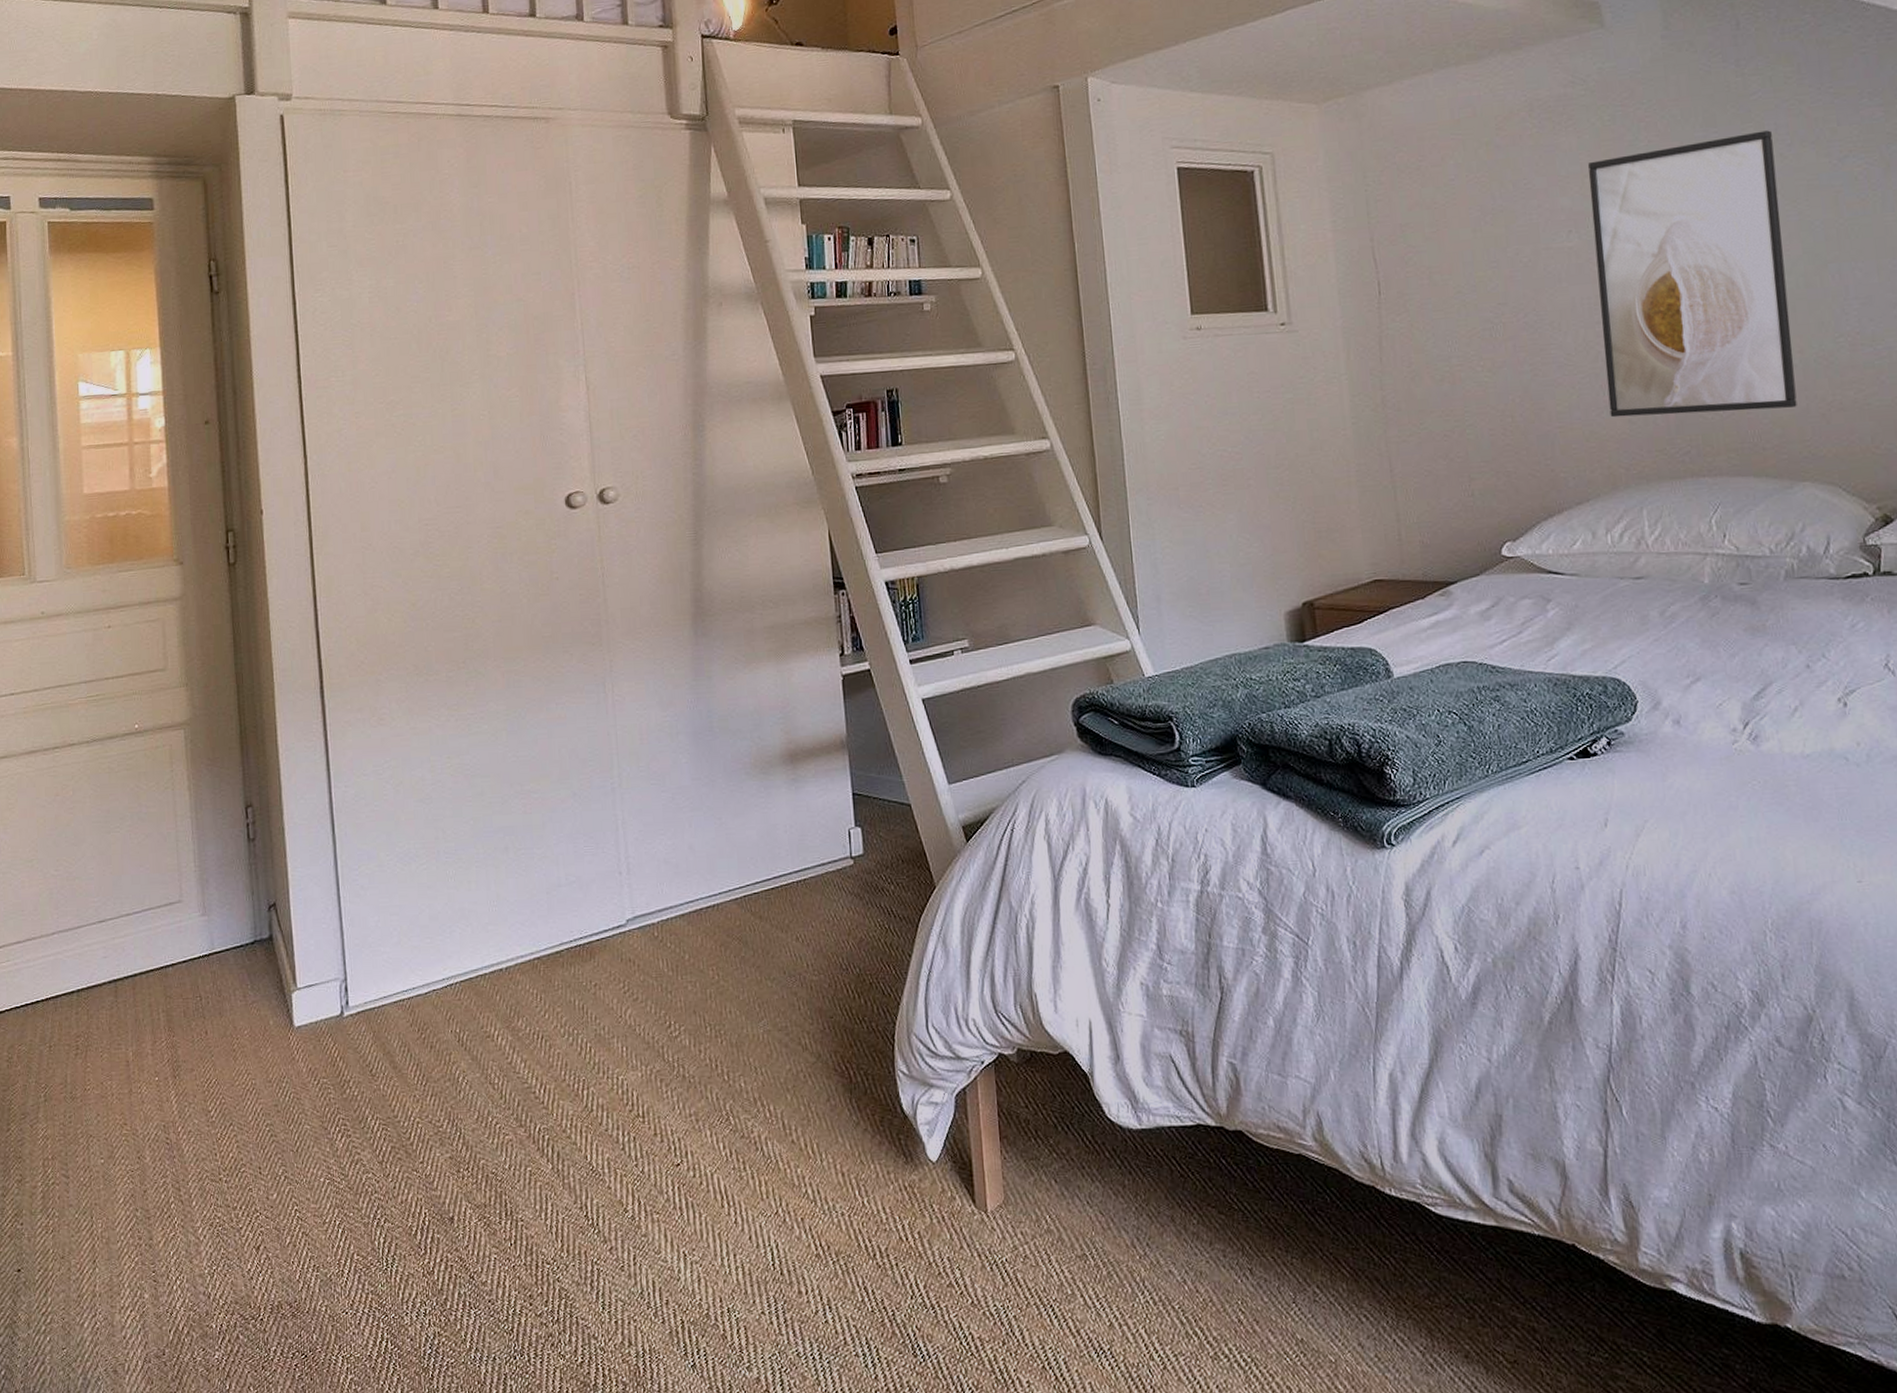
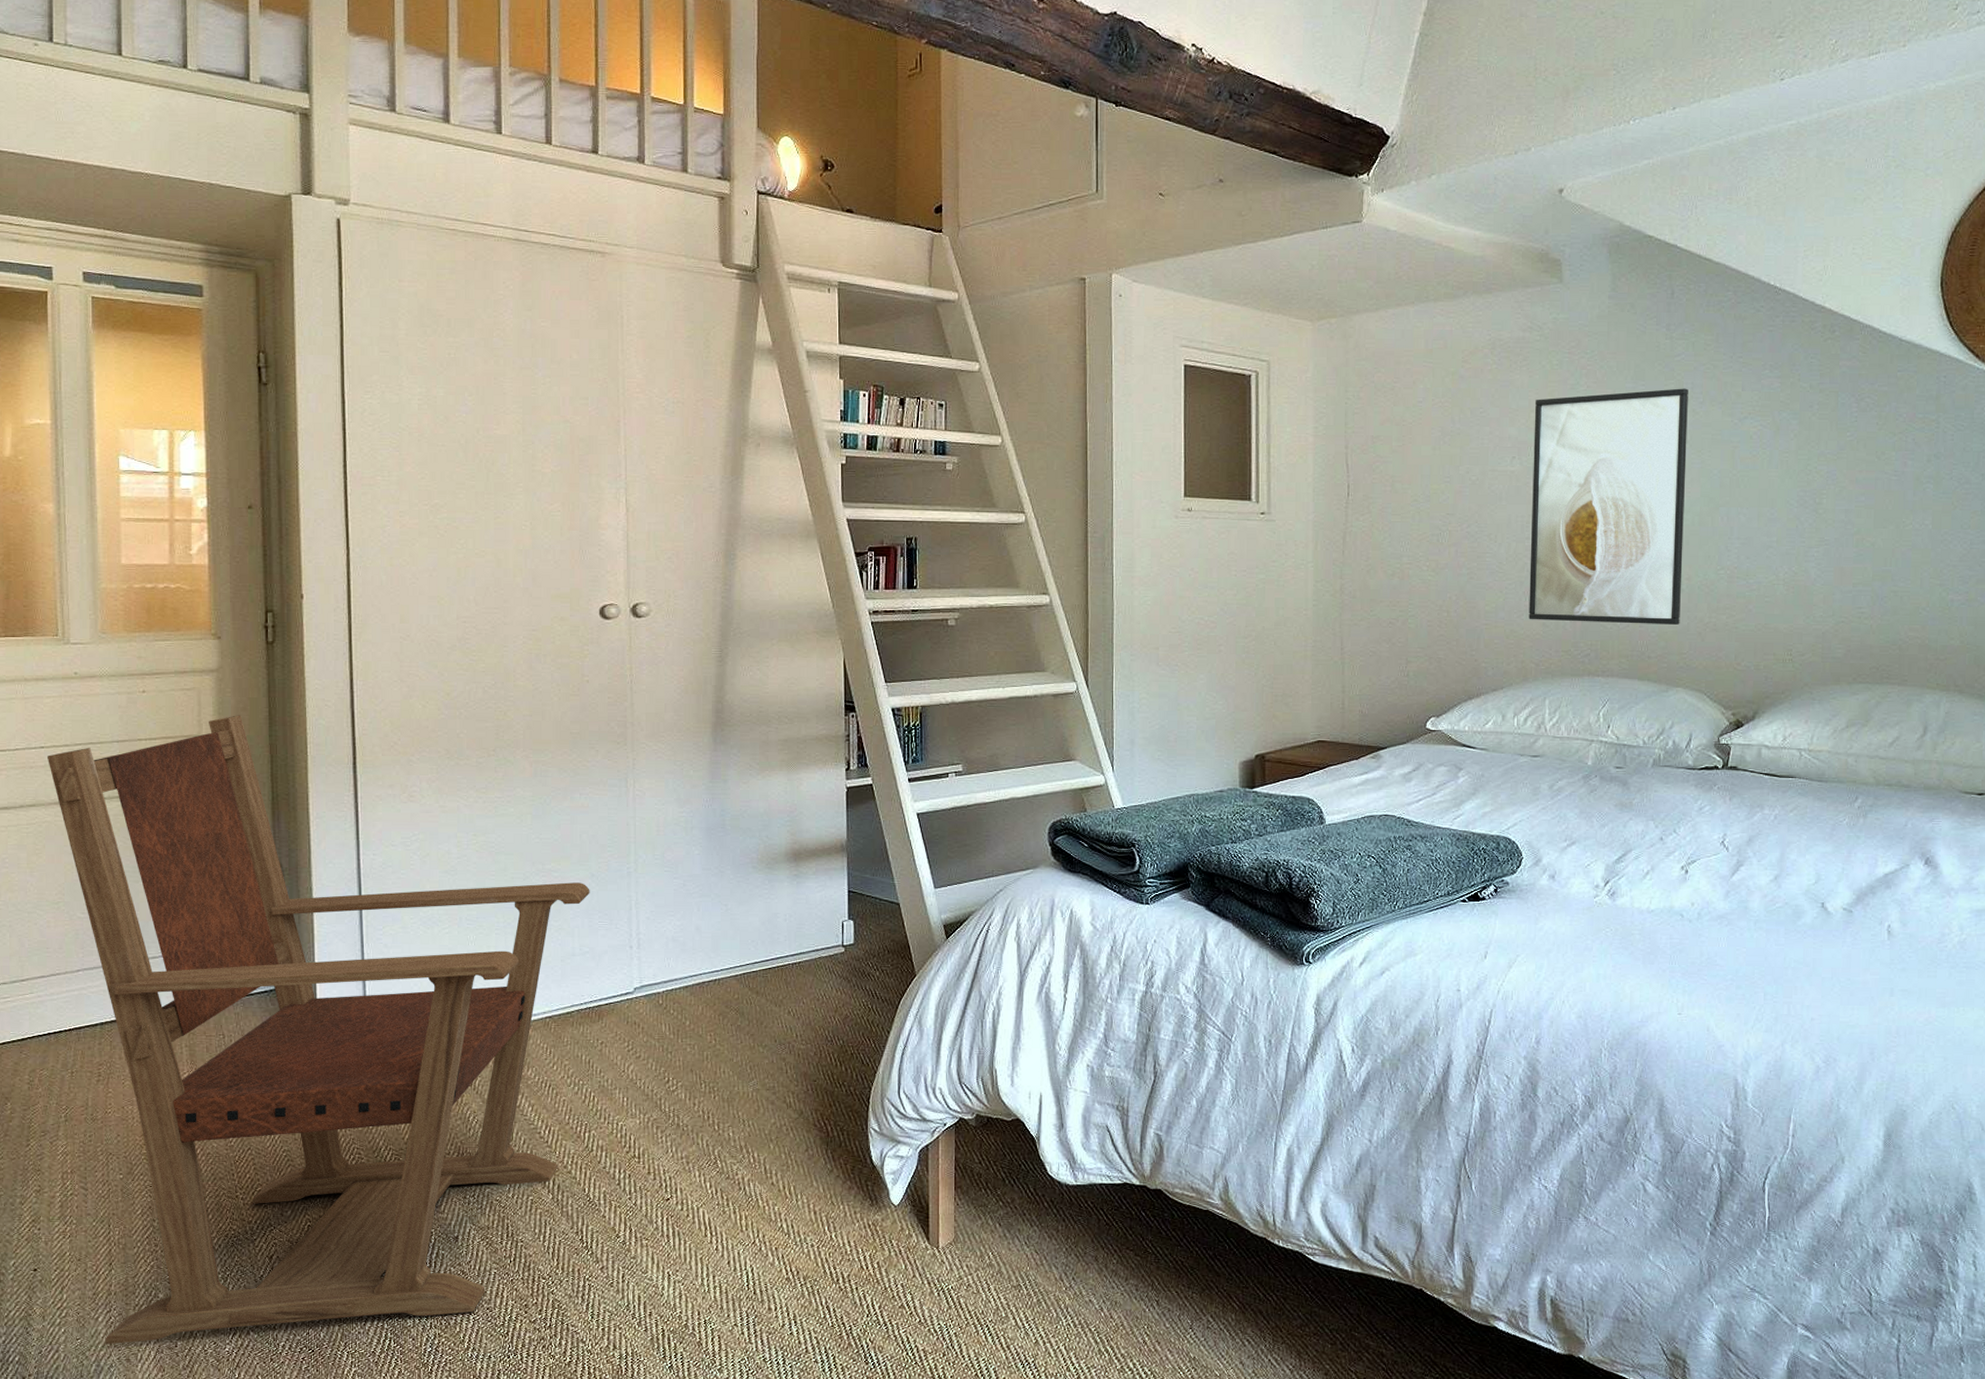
armchair: none [18,644,573,1354] -> present [48,715,590,1345]

